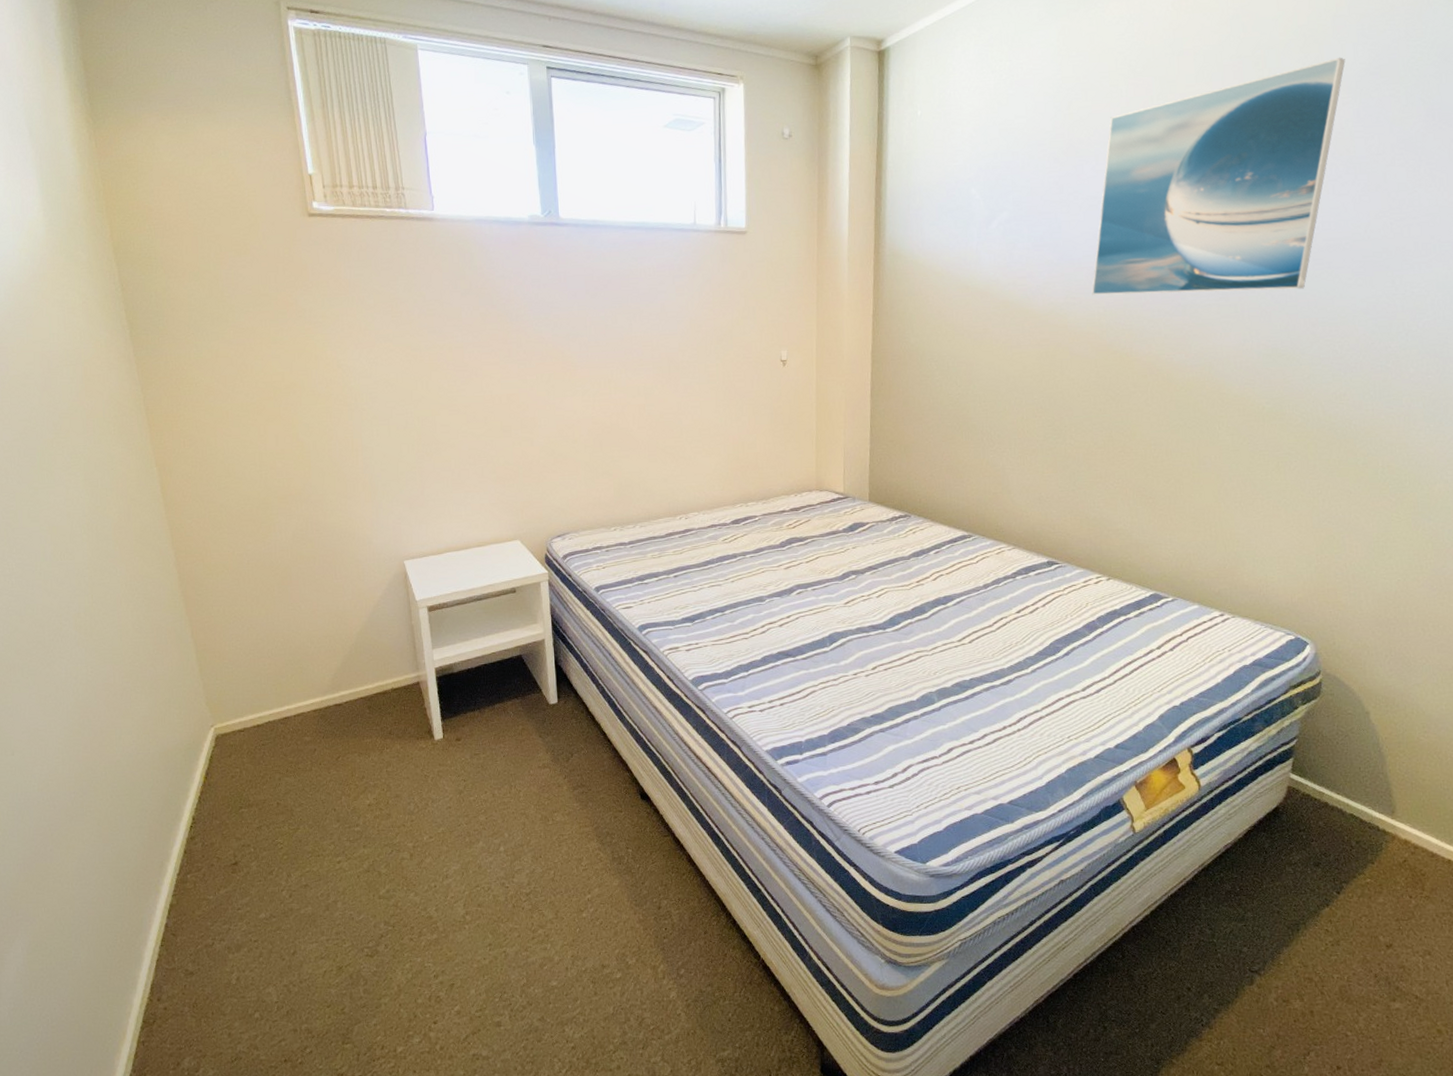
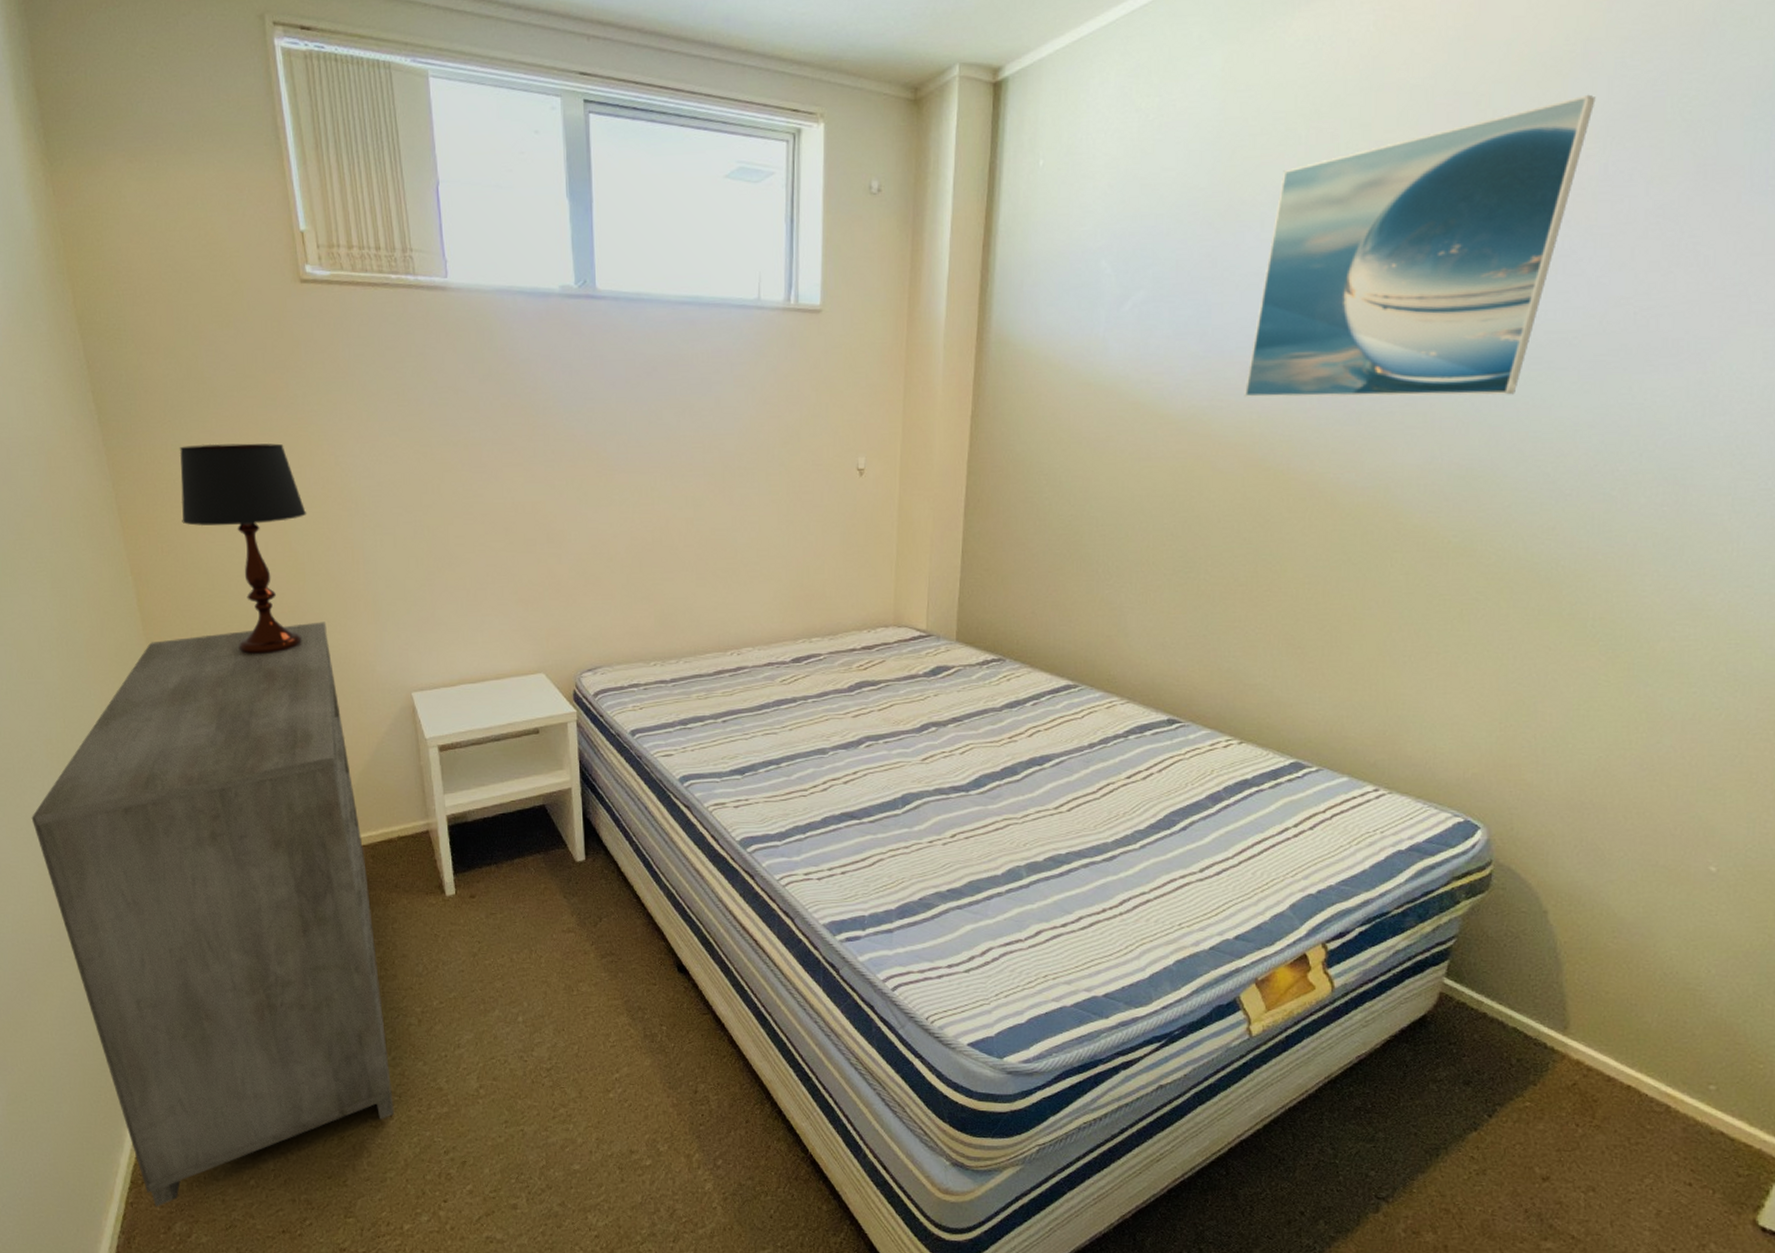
dresser: none [59,501,388,1045] -> present [31,621,394,1207]
table lamp: none [201,350,313,533] -> present [179,443,307,655]

